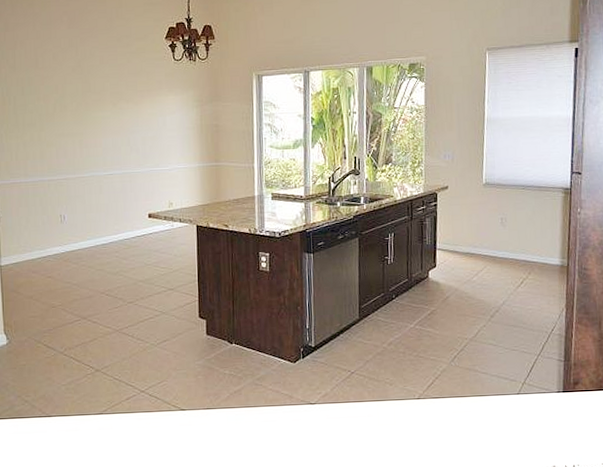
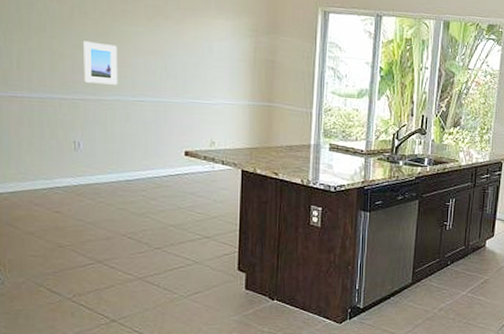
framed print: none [63,129,92,164] -> present [82,41,118,85]

